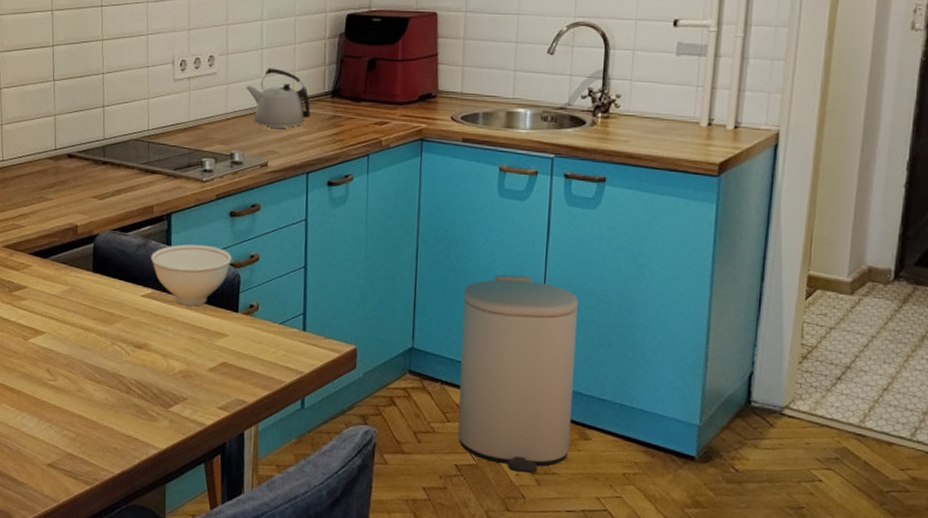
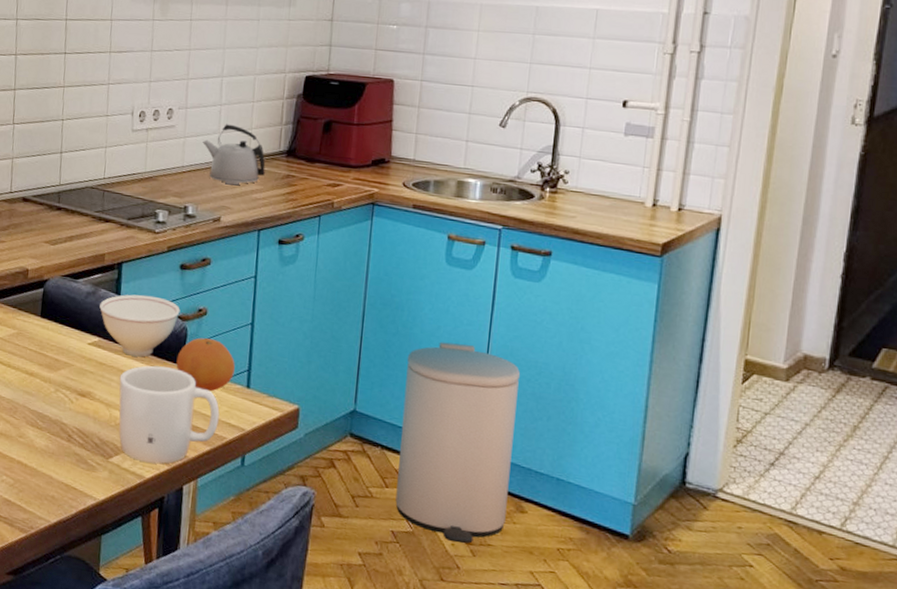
mug: none [174,314,277,411] -> present [118,365,220,464]
fruit: none [231,284,290,337] -> present [176,337,235,392]

